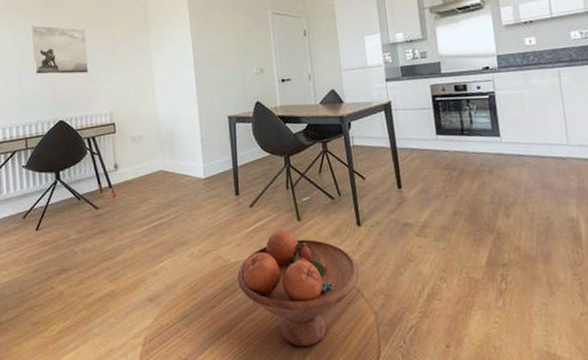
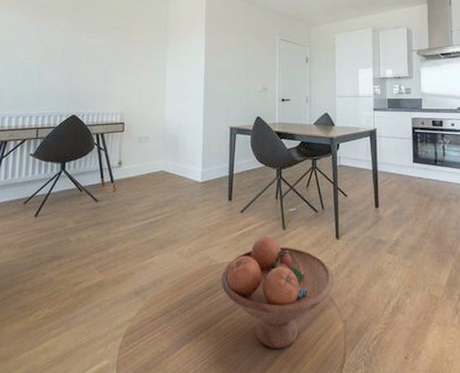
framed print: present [32,25,88,75] -> none [54,25,108,75]

